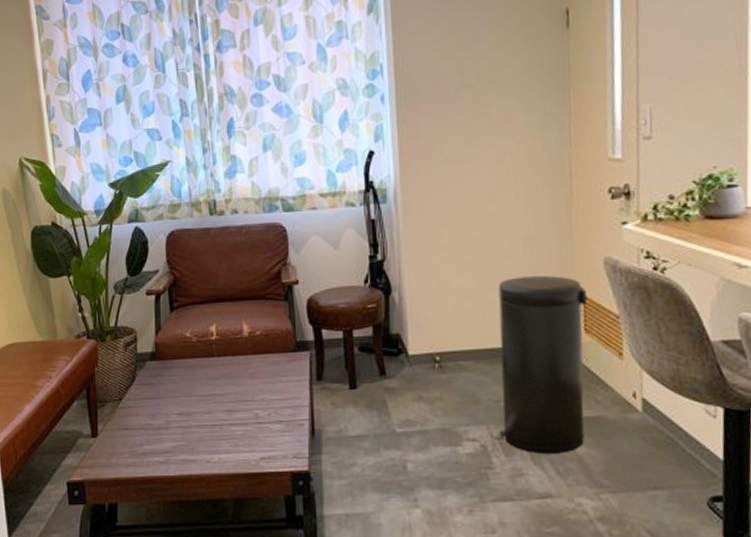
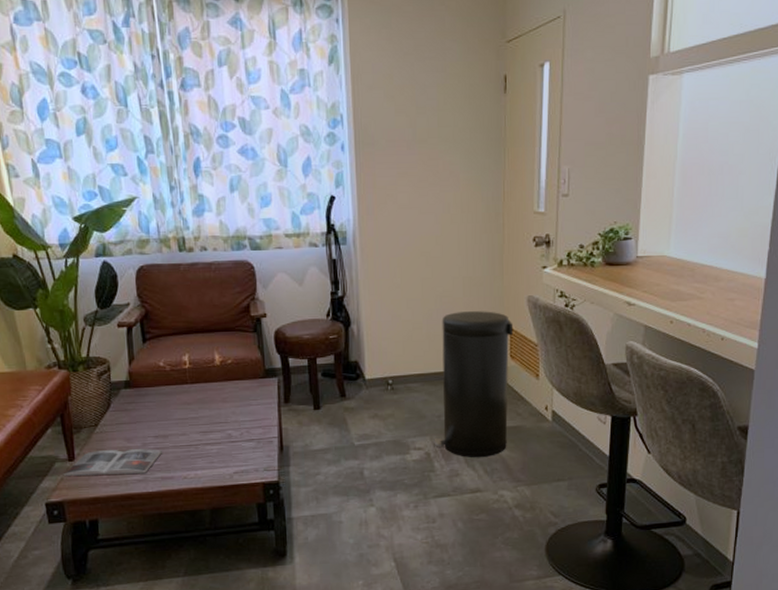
magazine: none [85,426,185,454] -> present [63,449,162,476]

